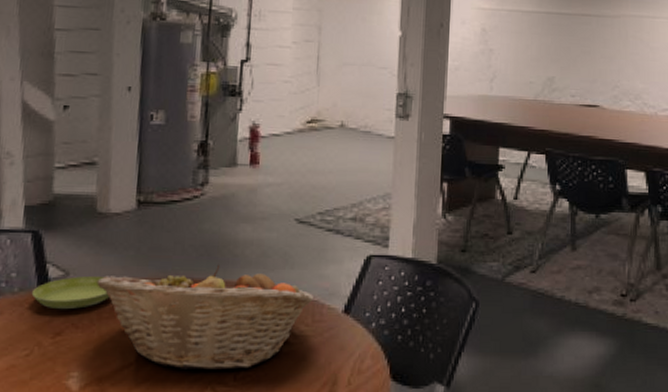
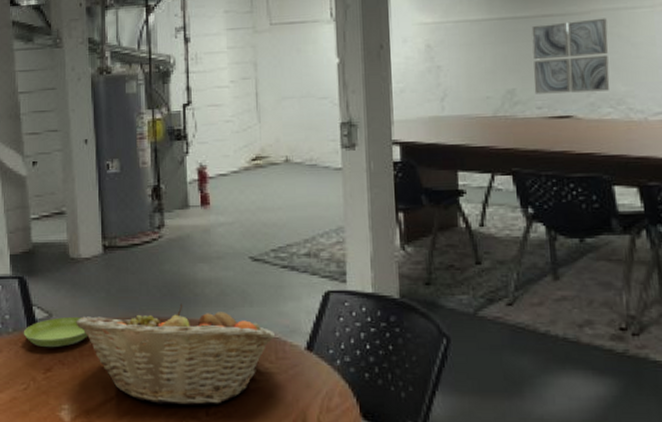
wall art: none [570,22,633,87] -> present [531,18,610,94]

